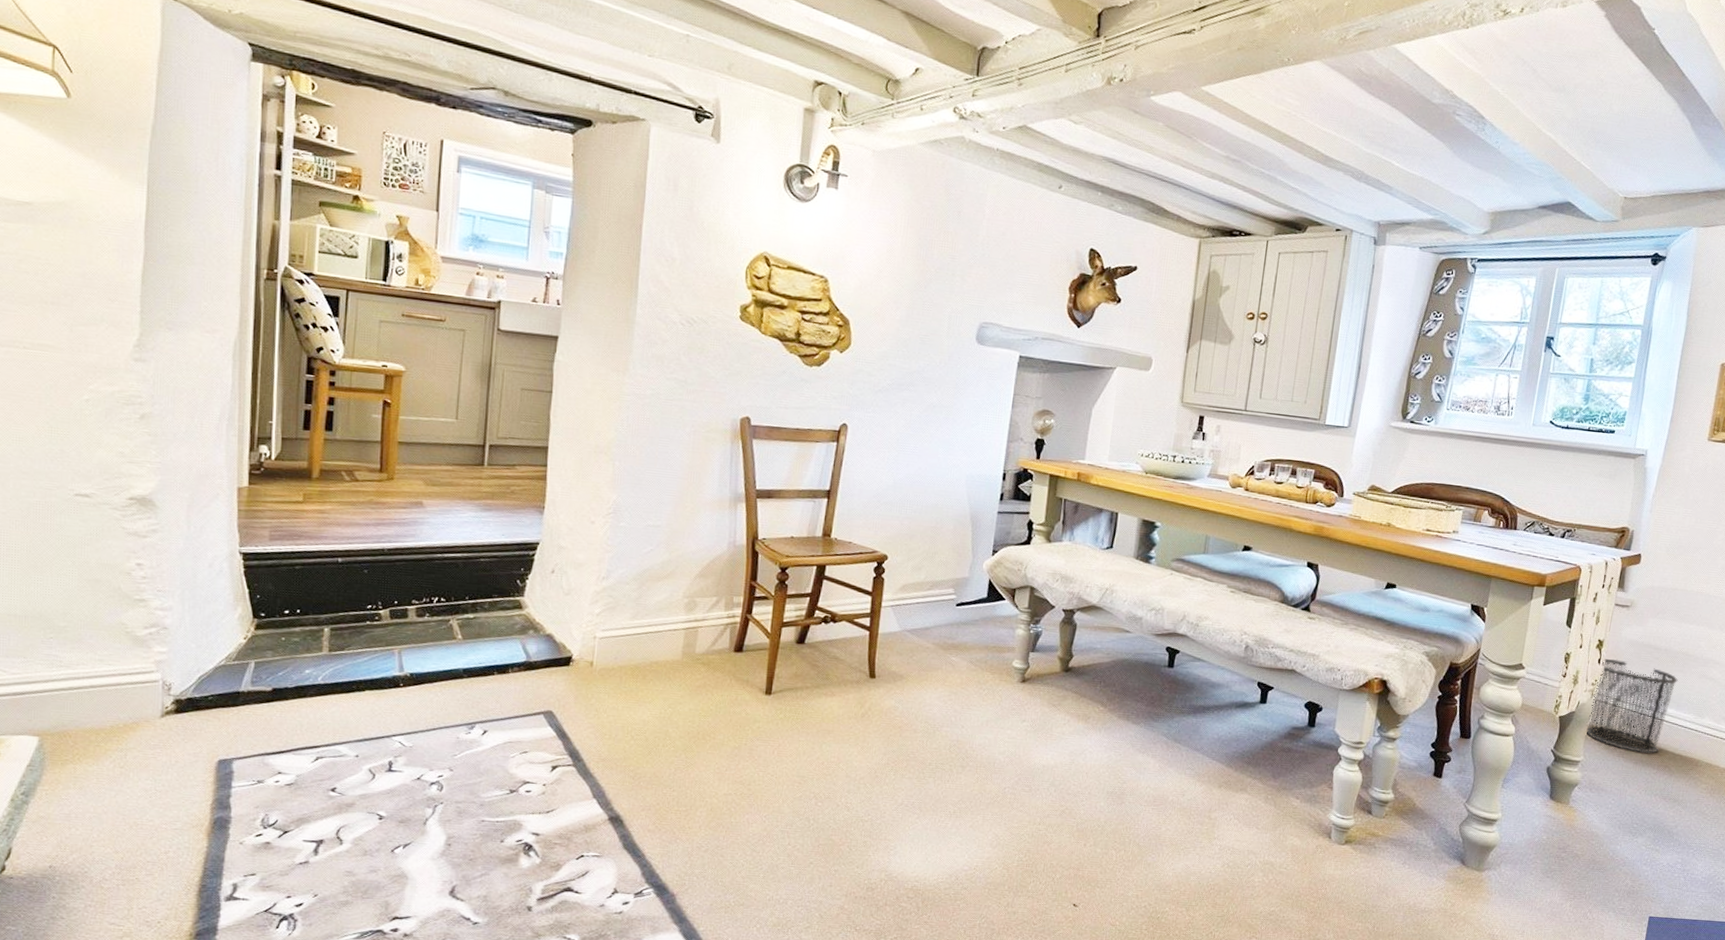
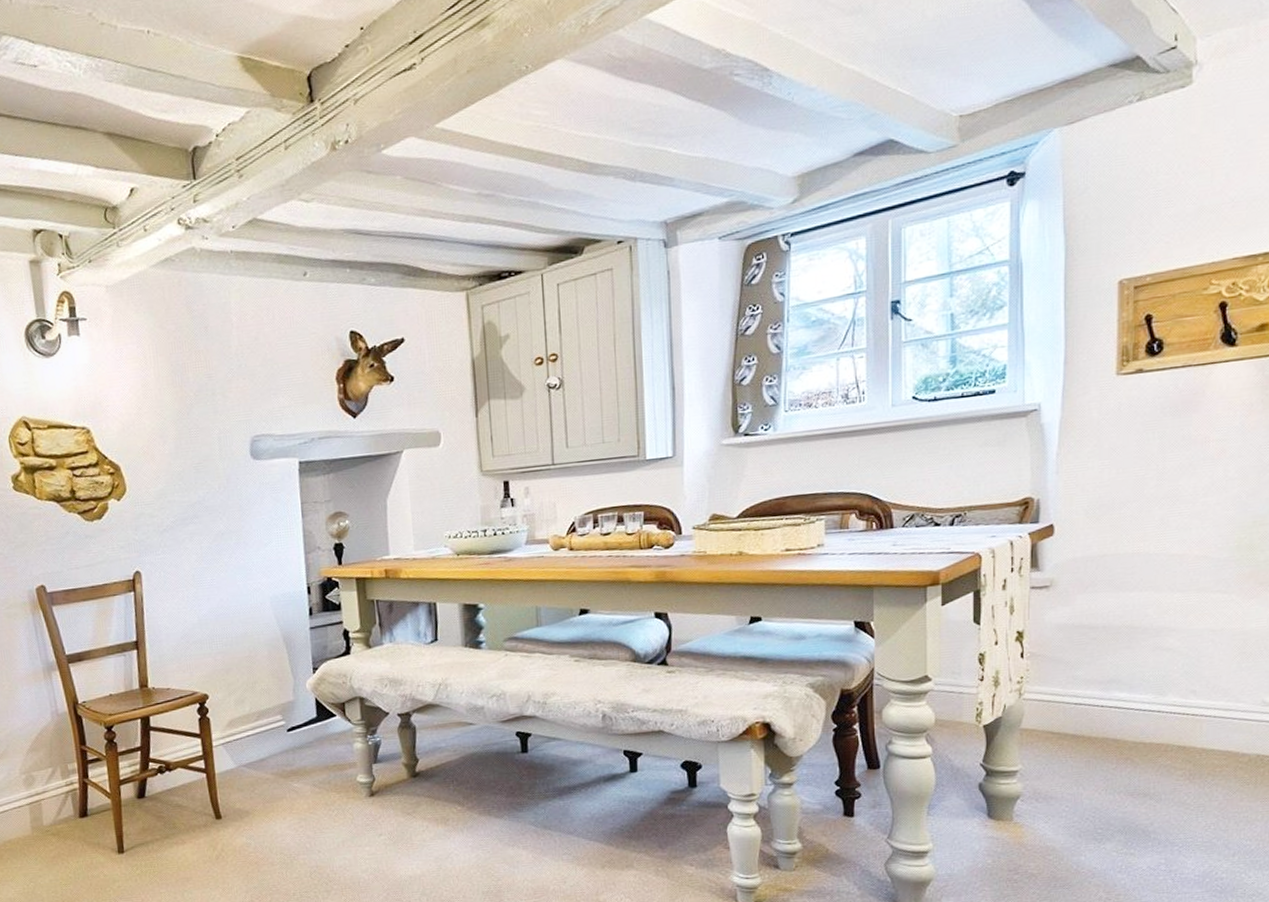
waste bin: present [1586,659,1678,754] -> none [1019,648,1126,749]

